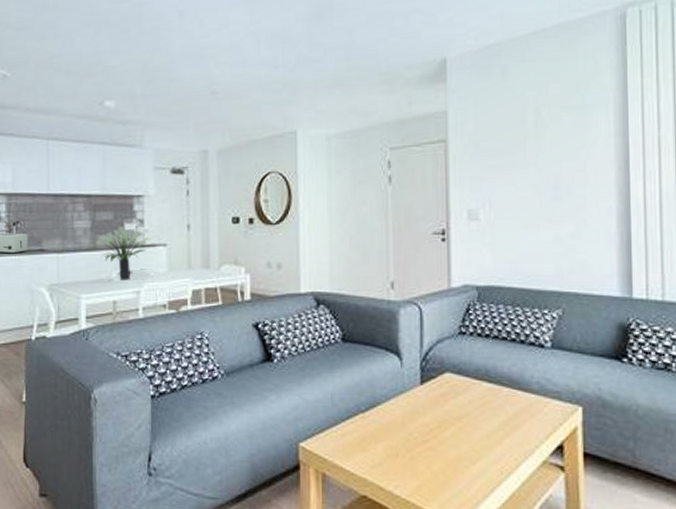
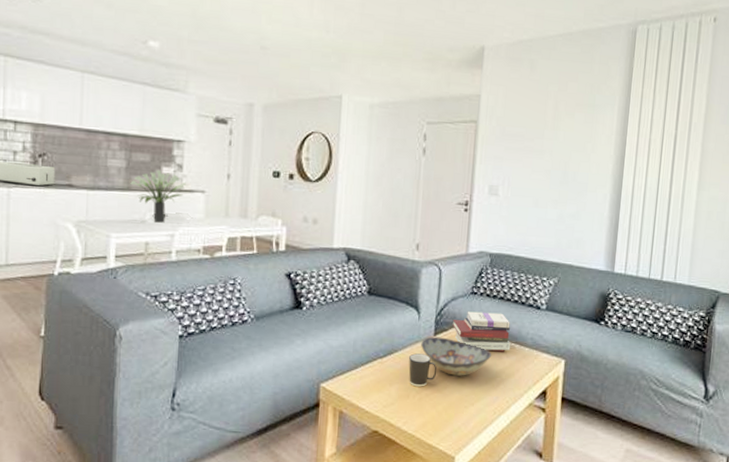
mug: none [395,405,428,444] -> present [408,353,437,387]
decorative bowl: none [407,385,492,430] -> present [421,336,492,376]
books: none [441,354,513,400] -> present [453,311,511,352]

